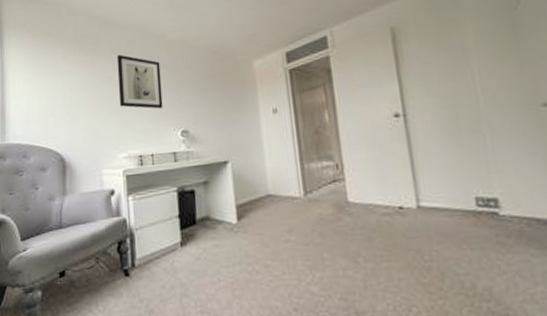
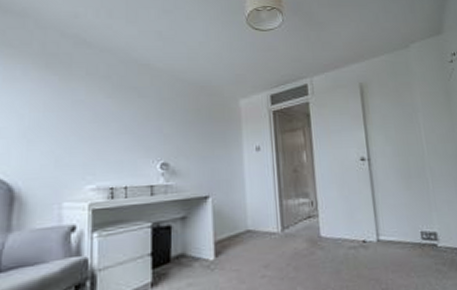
wall art: present [116,54,163,109] -> none [90,78,142,139]

